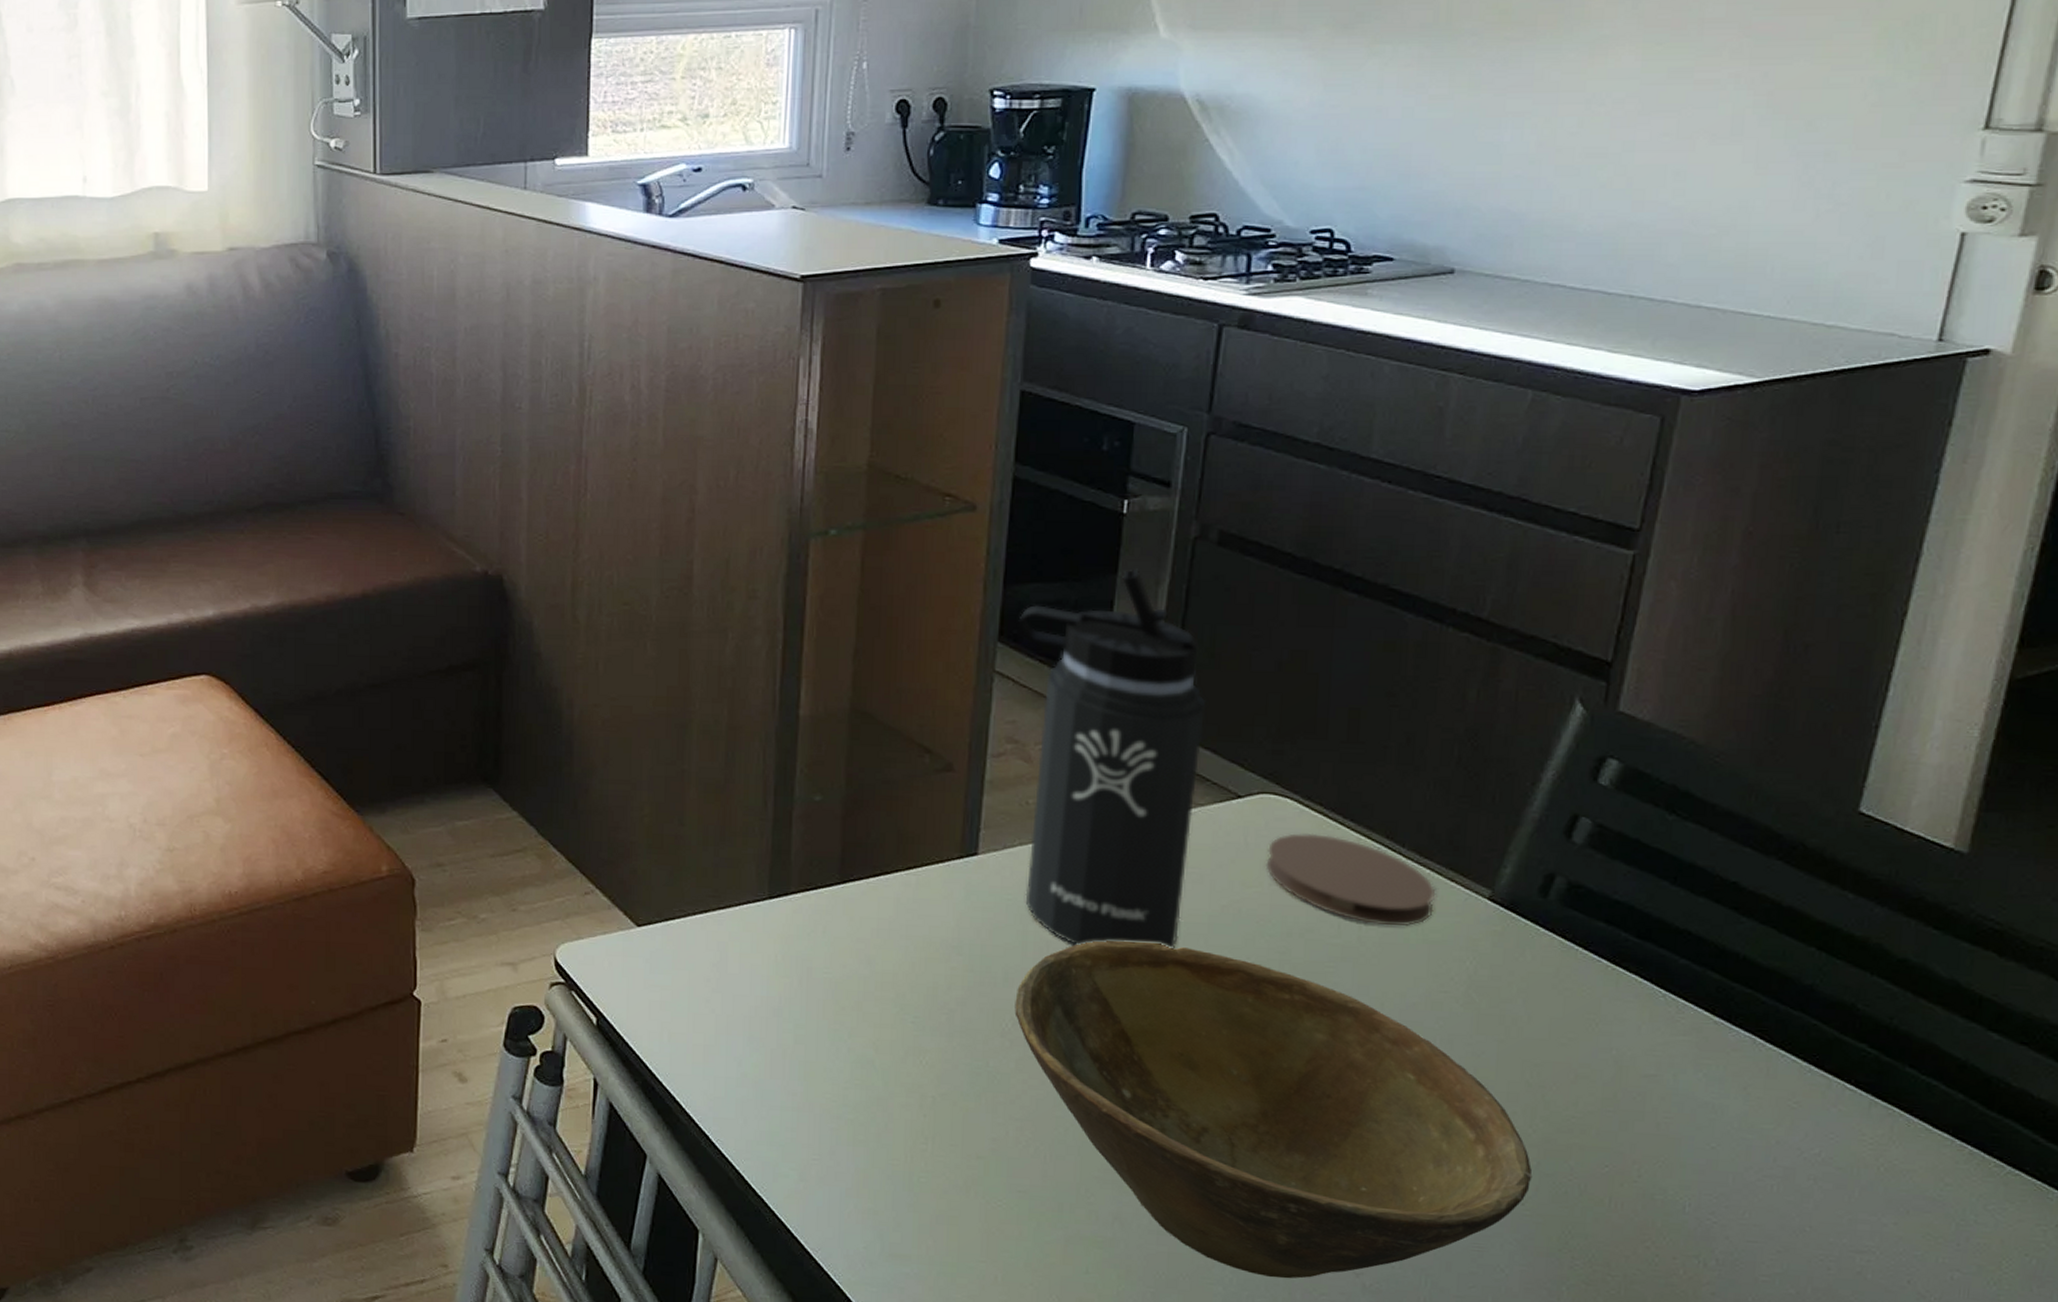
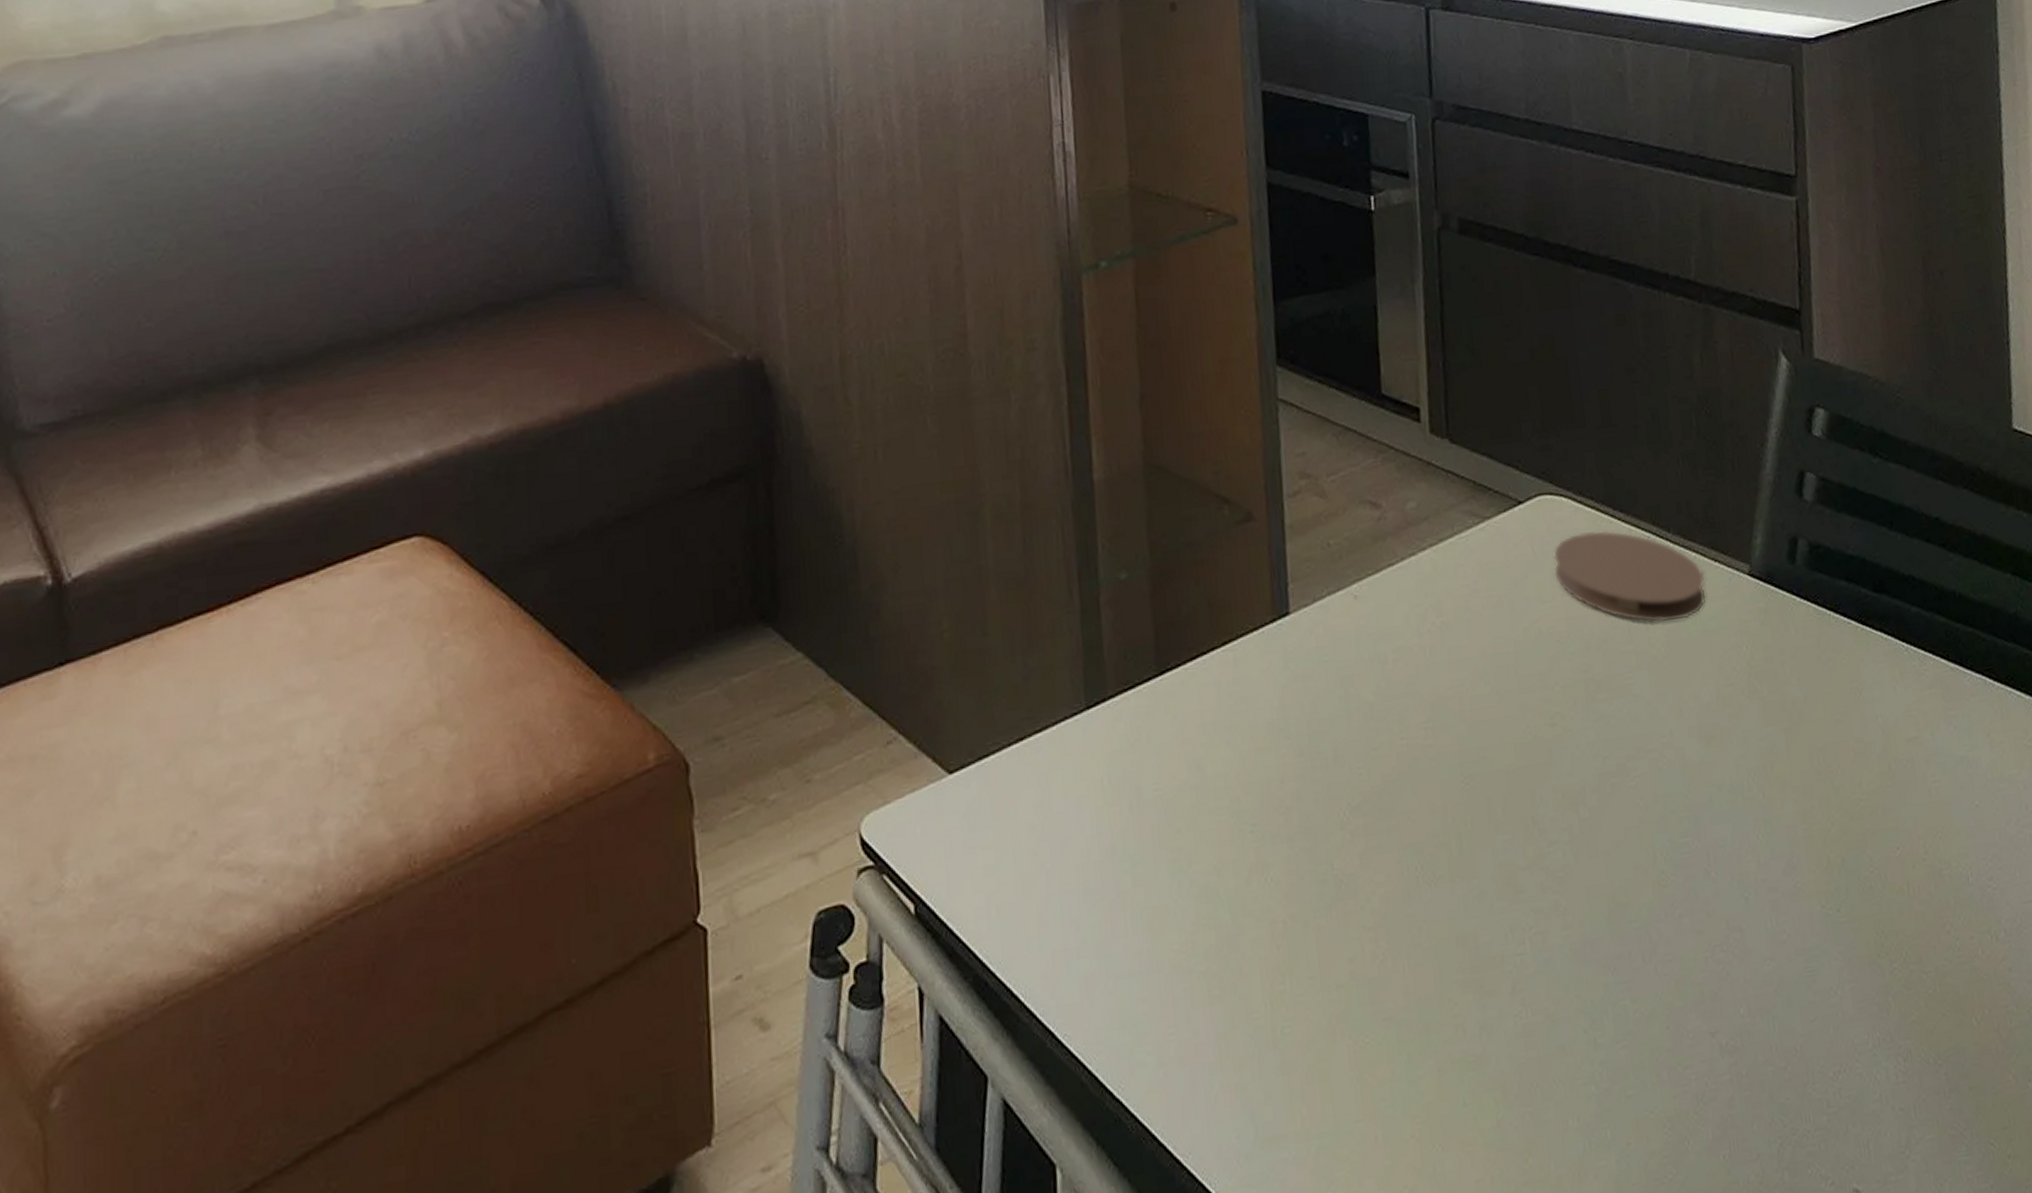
bowl: present [1014,940,1533,1279] -> none [1348,683,1841,1061]
thermos bottle: present [1016,568,1206,950] -> none [1292,268,1491,703]

